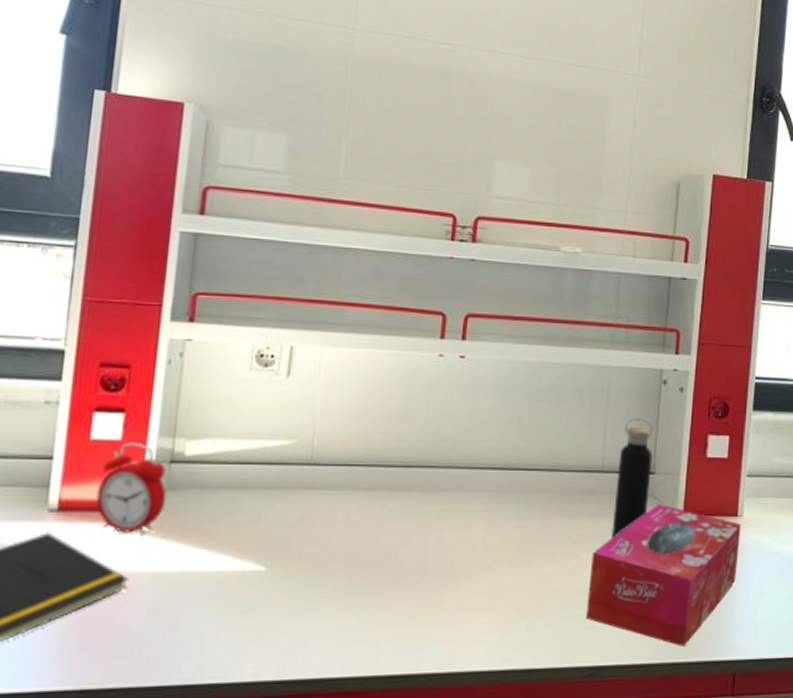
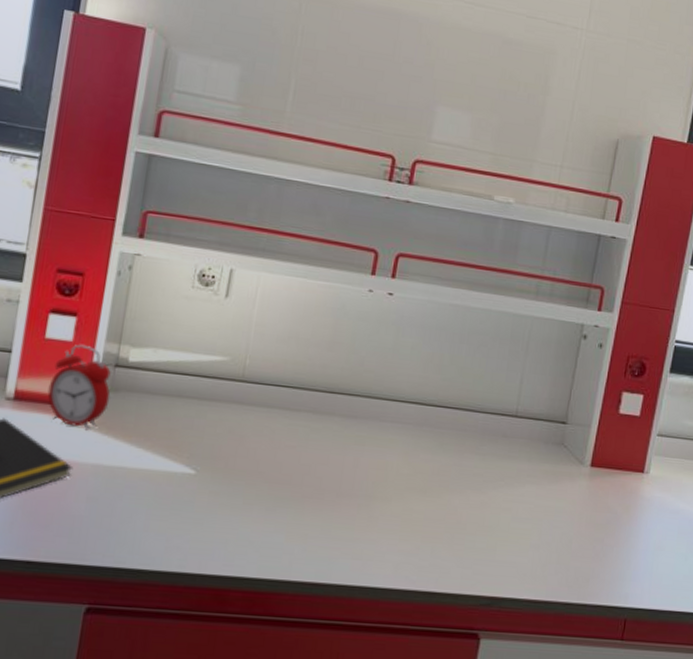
tissue box: present [586,503,741,647] -> none [488,452,647,589]
water bottle: present [612,418,653,537] -> none [519,368,569,480]

